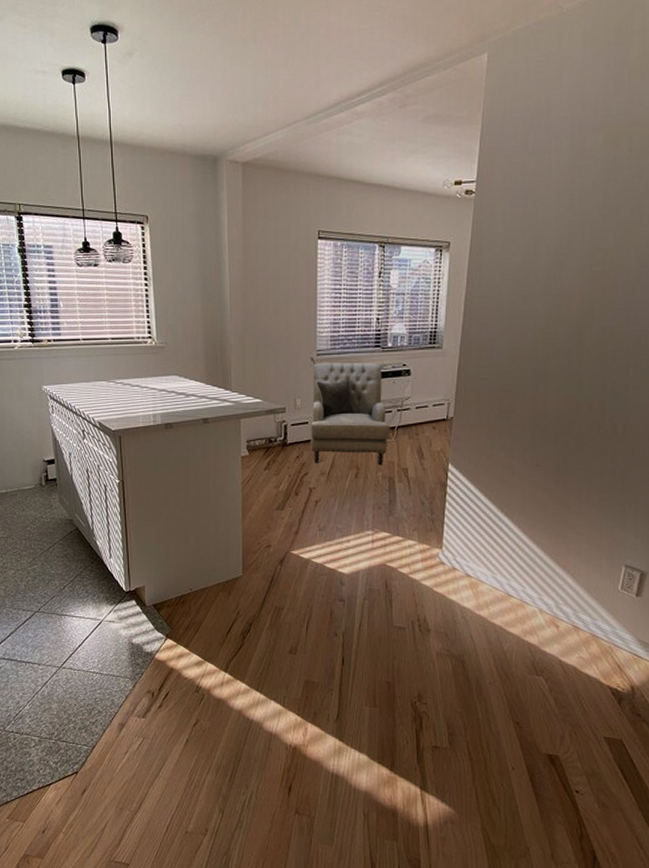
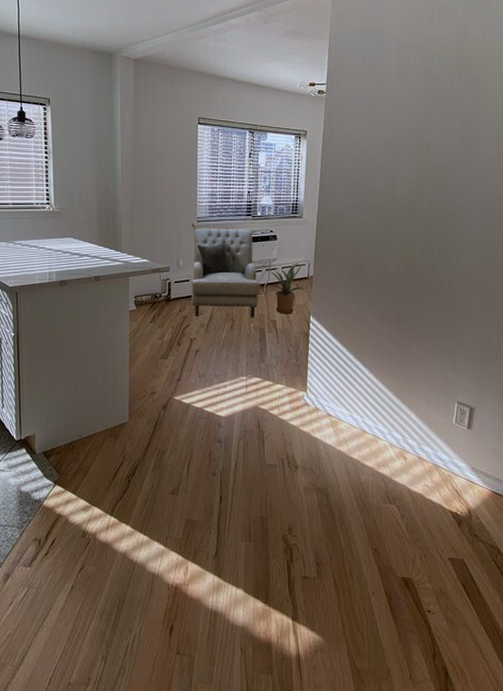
house plant: none [398,402,442,462] -> present [267,263,304,315]

